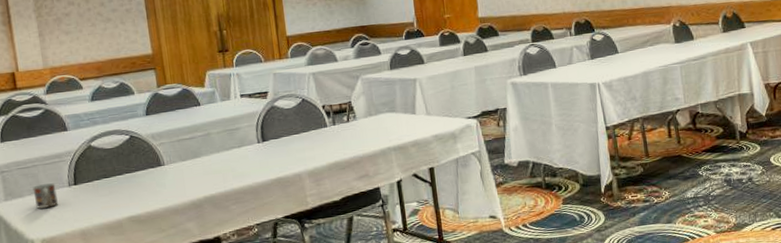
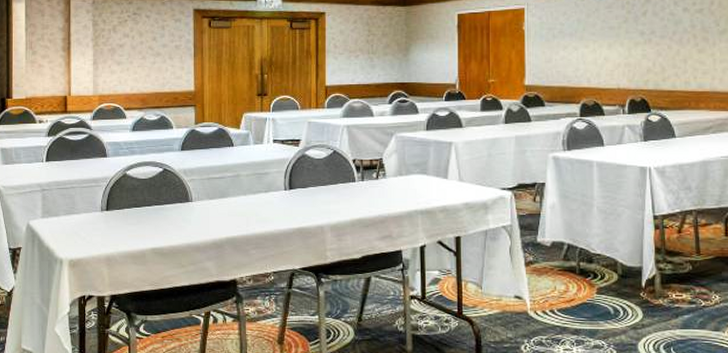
cup: present [32,183,58,209] -> none [68,206,89,229]

